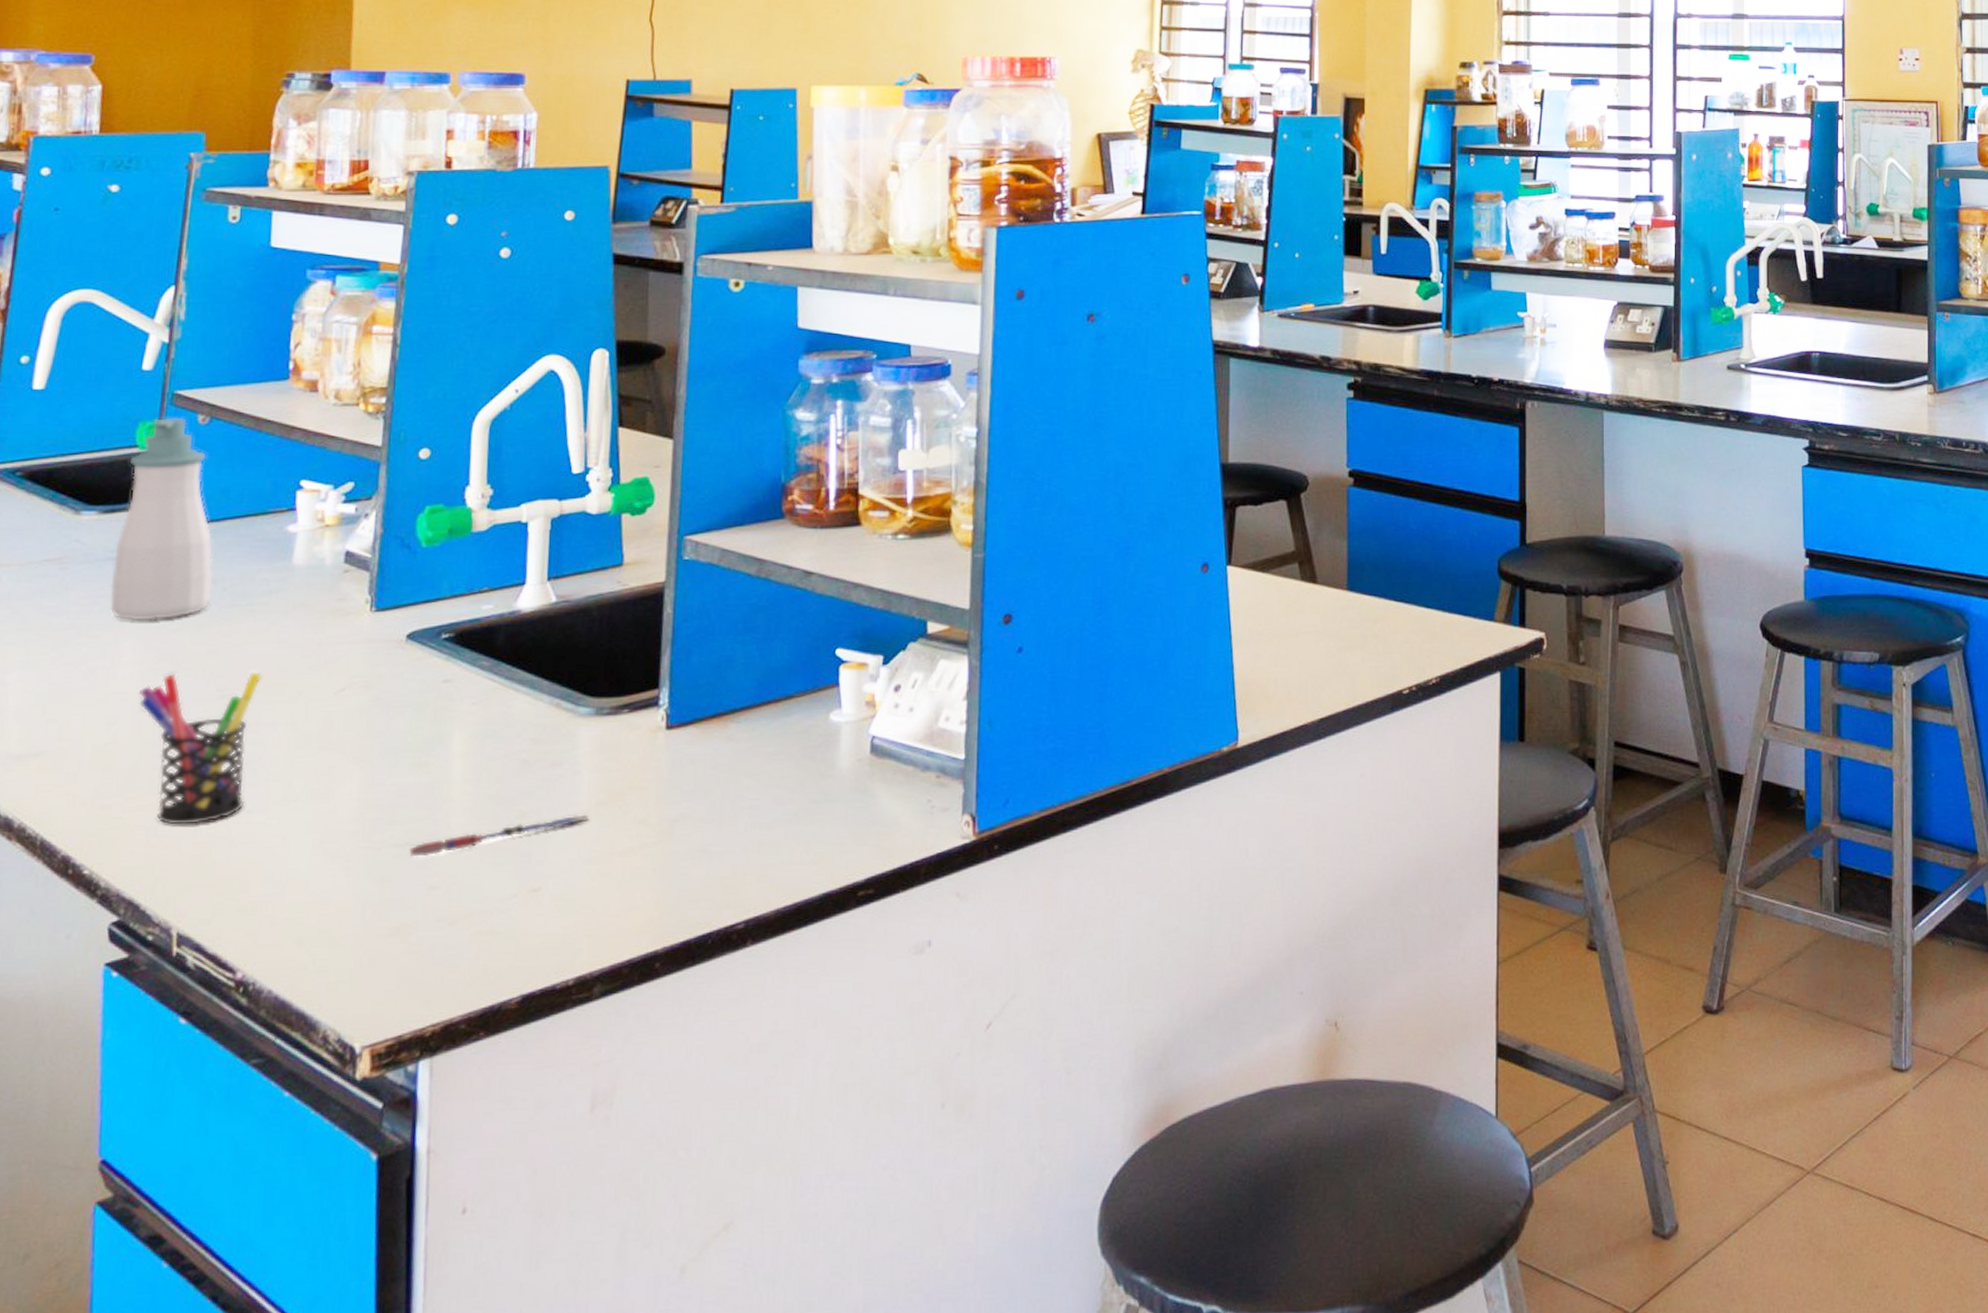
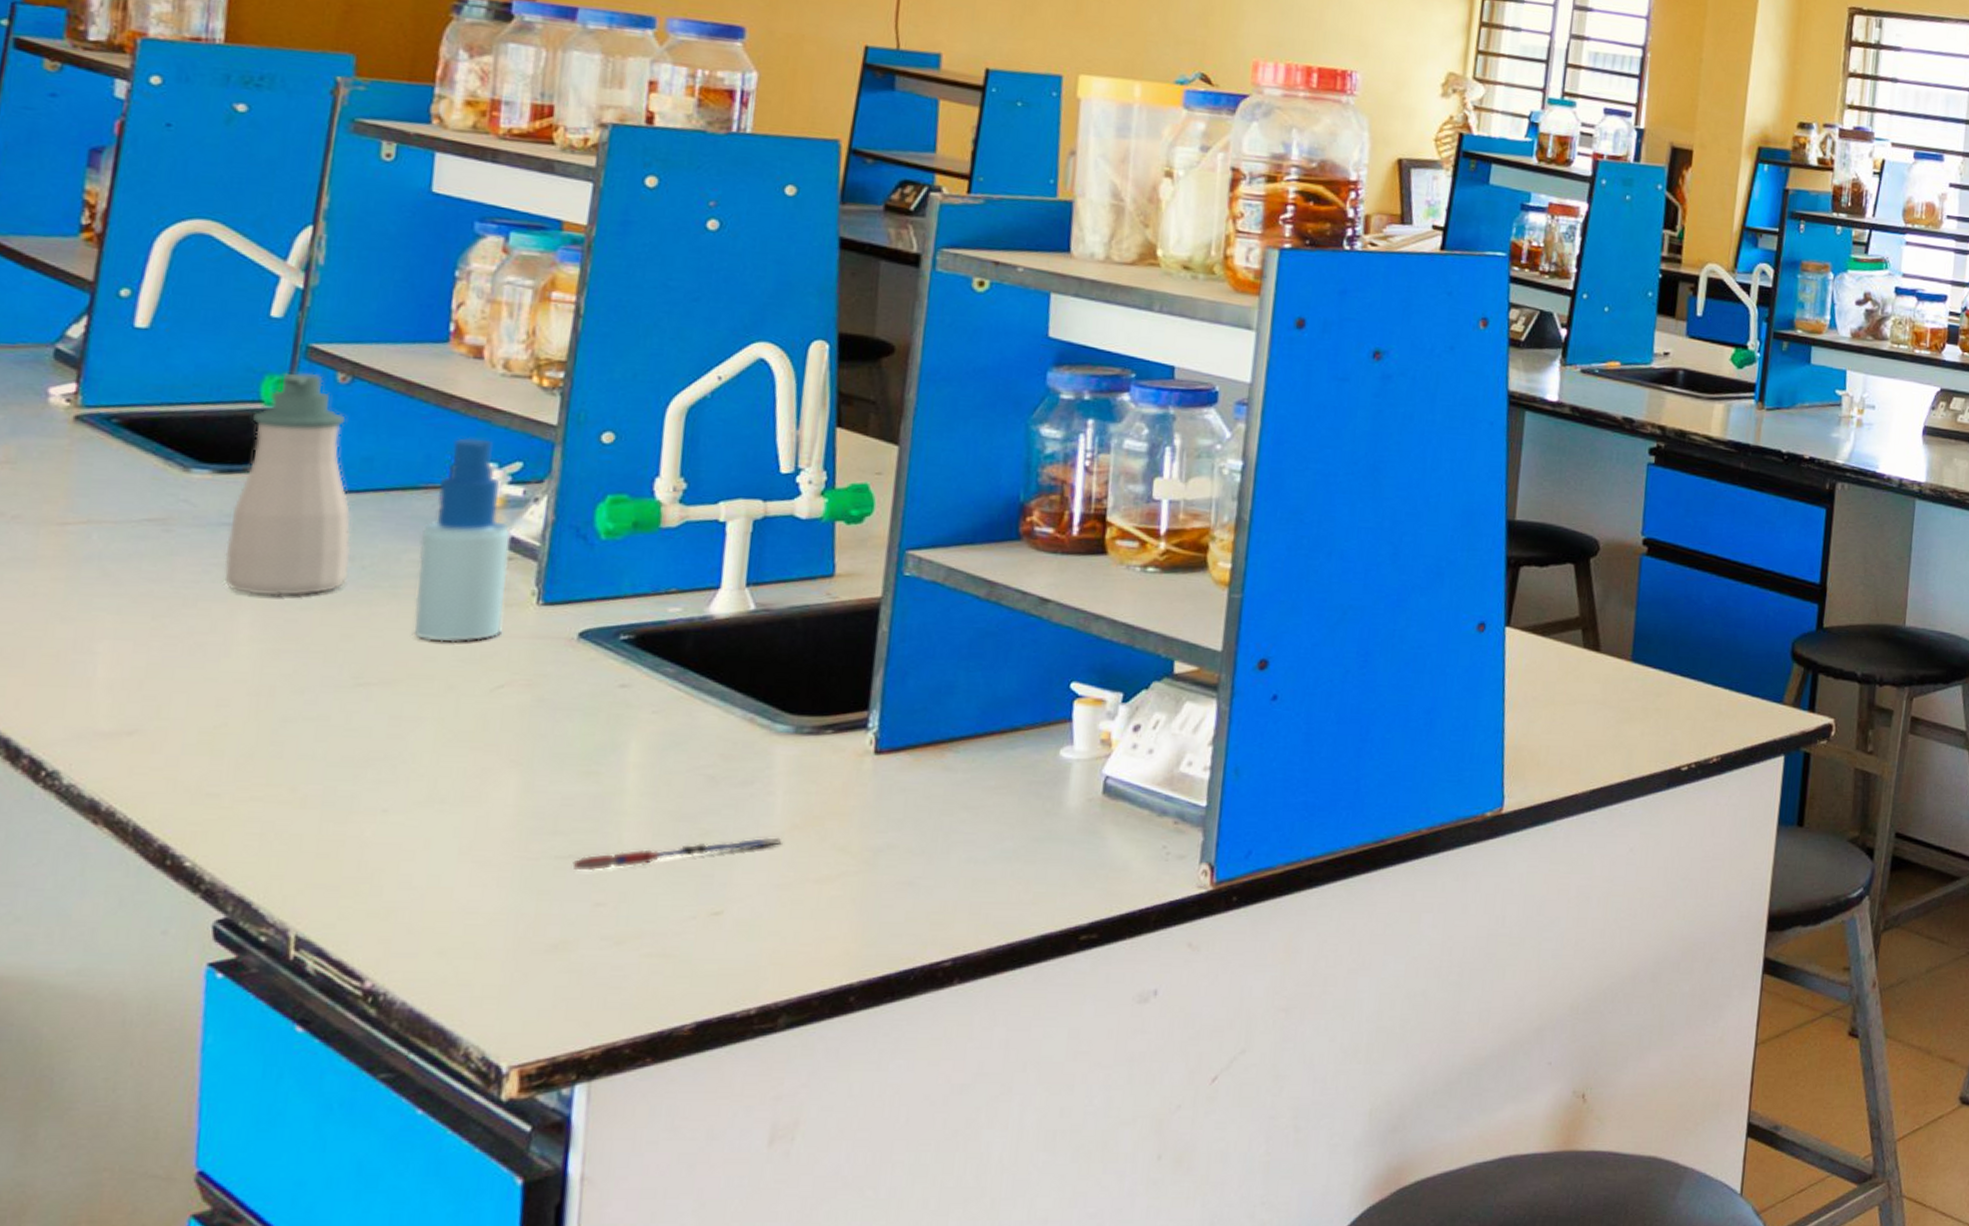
pen holder: present [138,672,263,824] -> none [256,655,406,821]
spray bottle: none [268,464,346,652] -> present [414,437,511,642]

